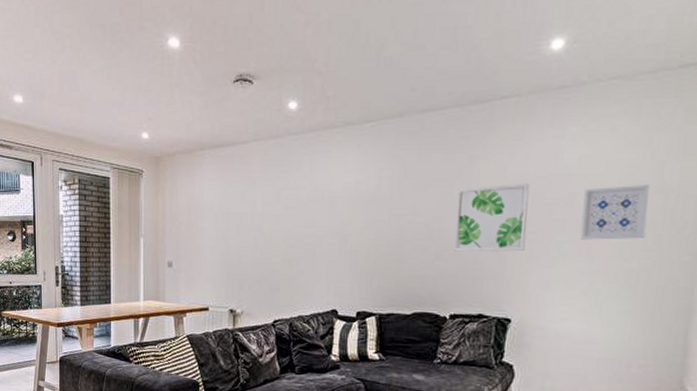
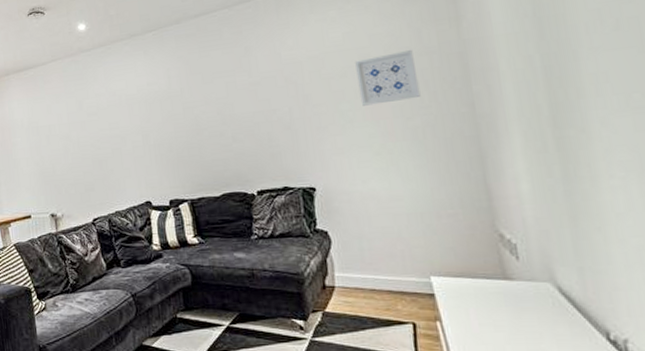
wall art: present [454,183,530,252] -> none [241,63,313,133]

